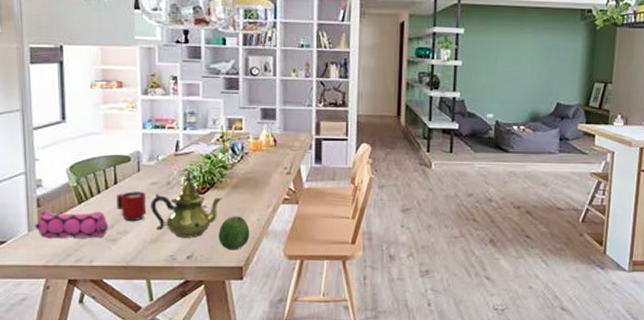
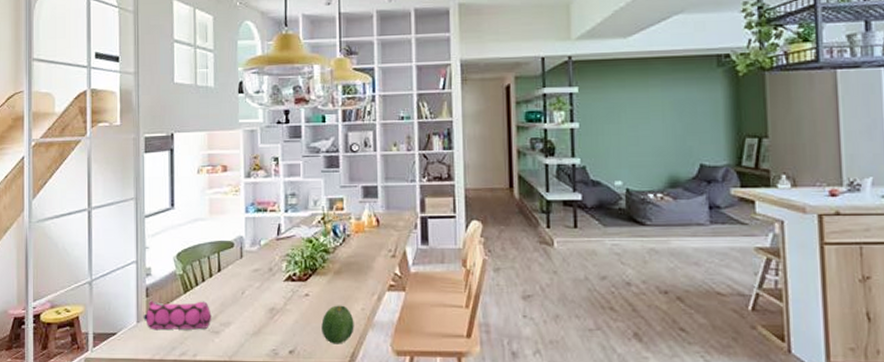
mug: present [117,190,147,222] -> none [220,278,249,312]
teapot: present [151,171,222,238] -> none [253,257,325,330]

